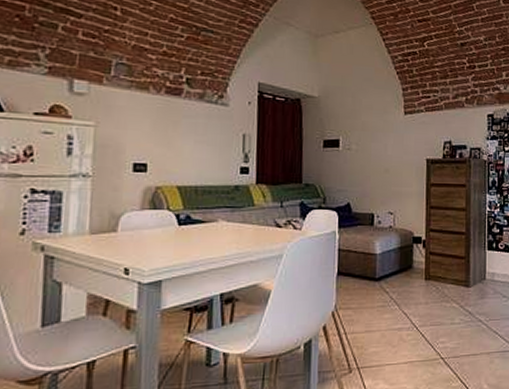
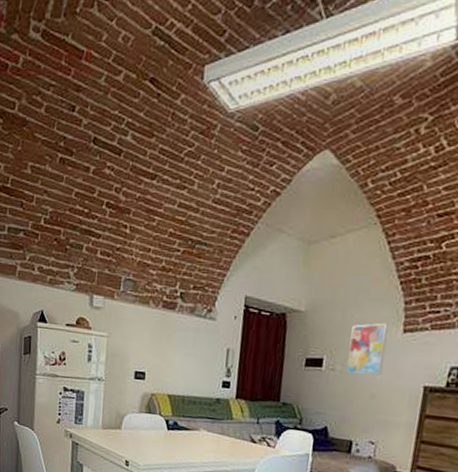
wall art: none [360,106,392,153] -> present [345,322,389,376]

